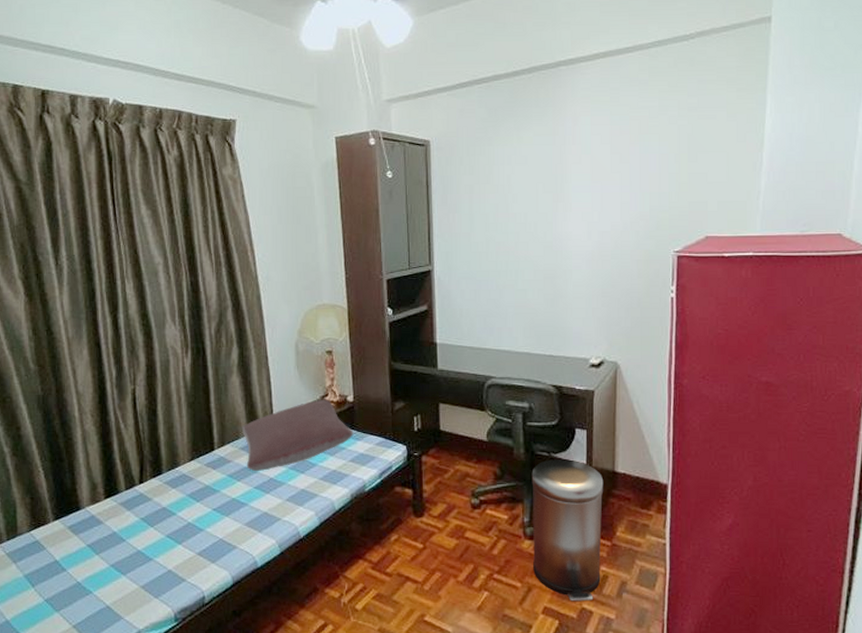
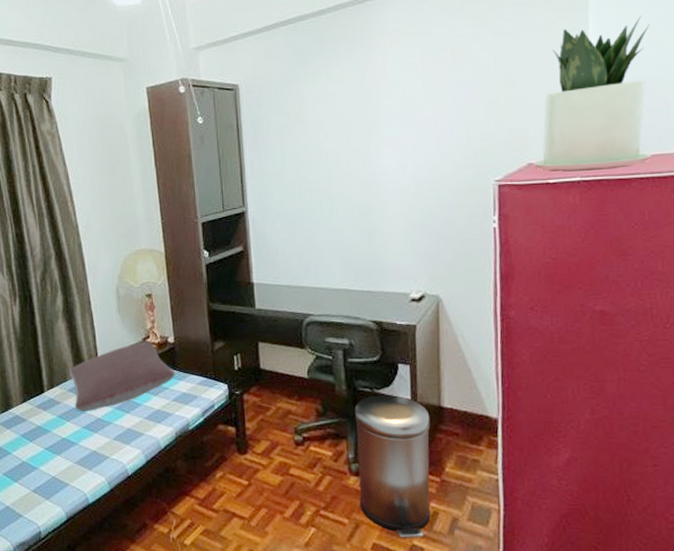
planter: none [710,101,821,246] -> present [533,16,652,171]

